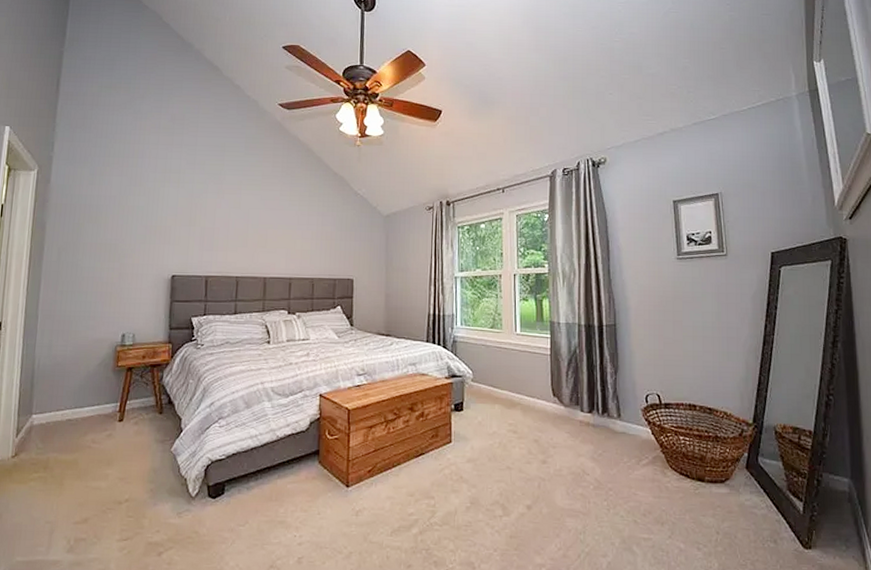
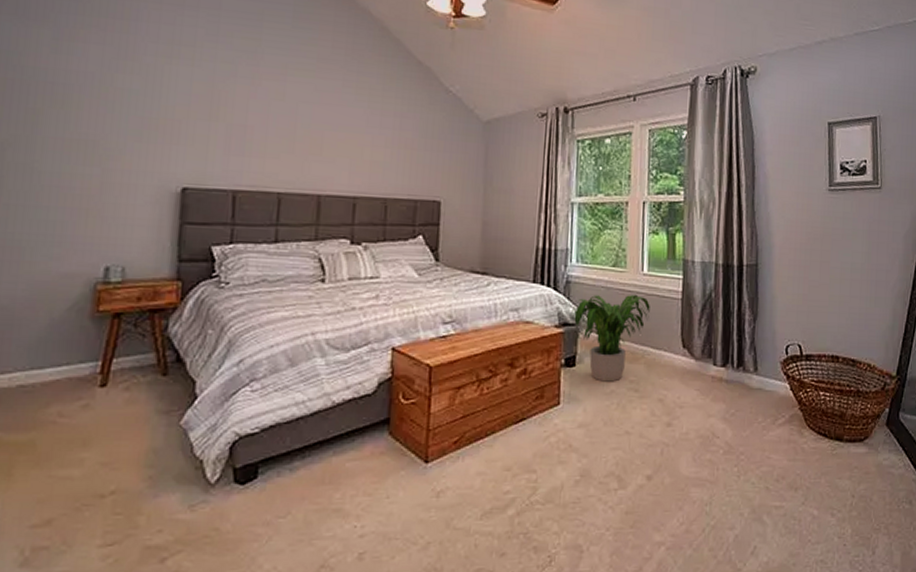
potted plant: none [459,352,524,425] -> present [572,295,650,382]

